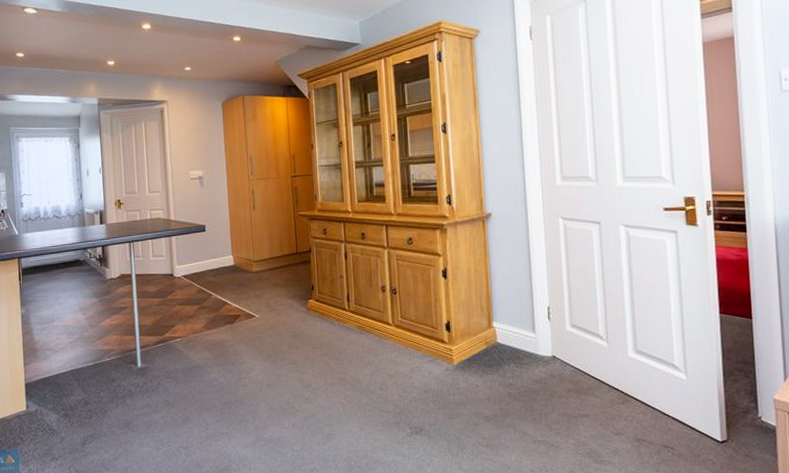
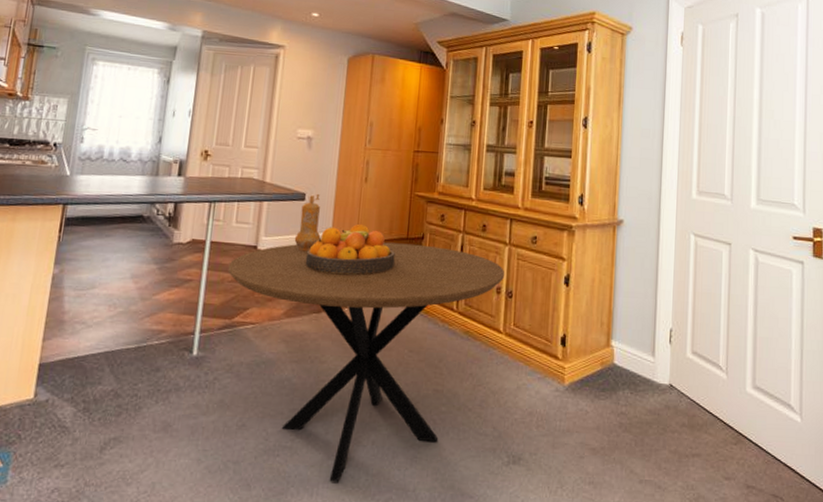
dining table: none [153,257,388,458] -> present [228,242,505,482]
pepper mill: none [202,224,224,274] -> present [294,193,321,252]
fruit bowl: none [214,245,289,291] -> present [305,223,395,276]

